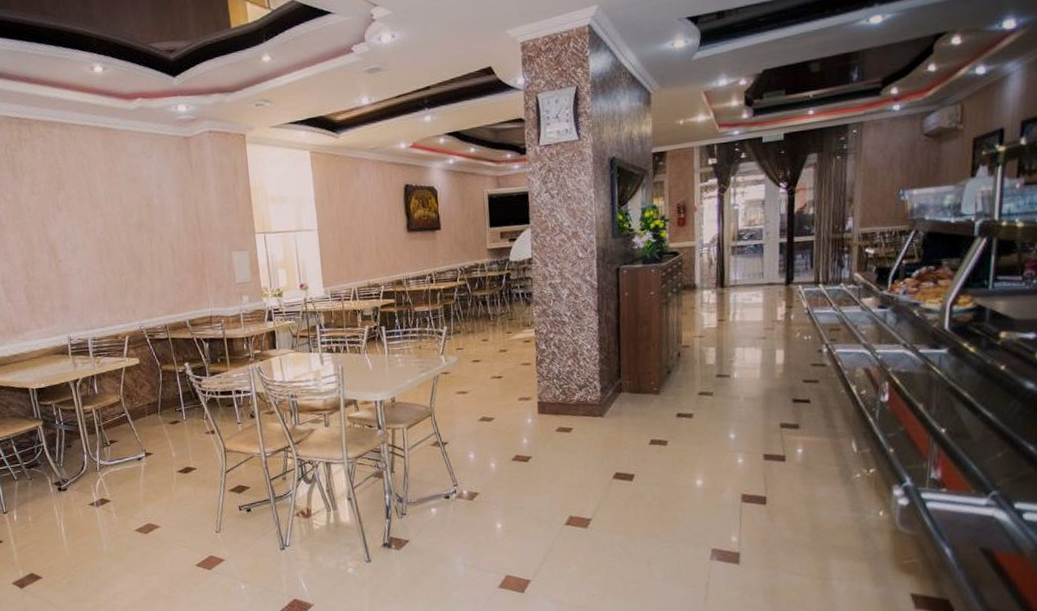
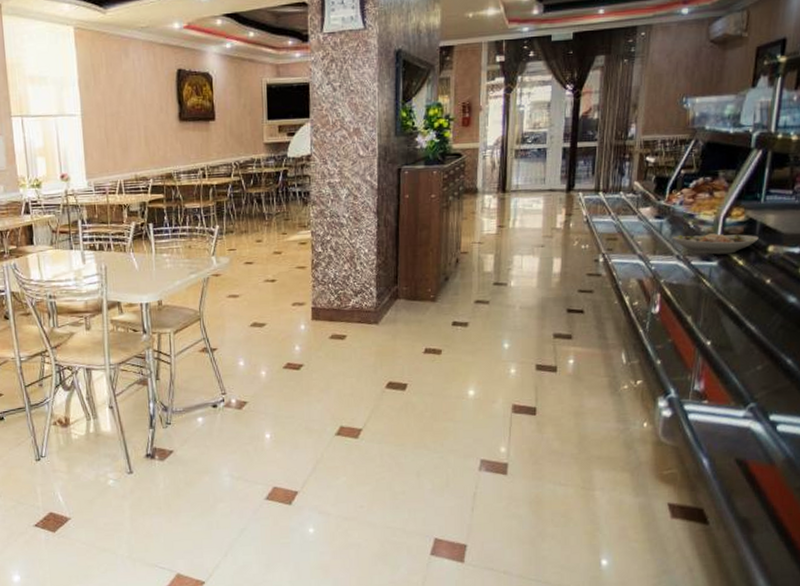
salad: none [898,321,989,343] -> present [673,233,759,255]

